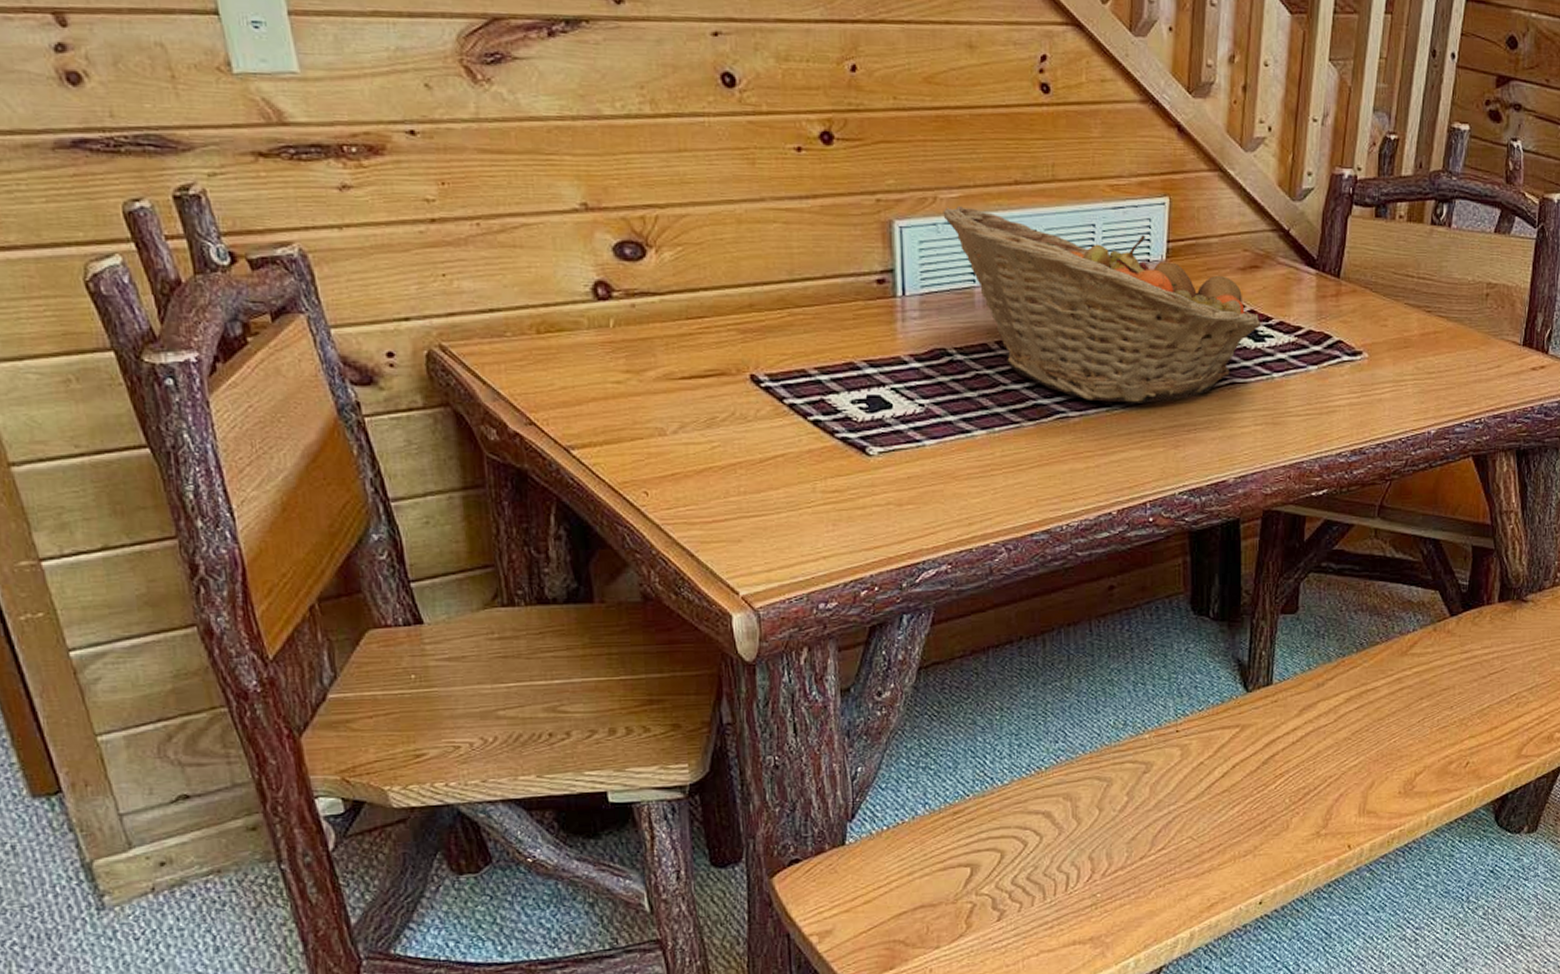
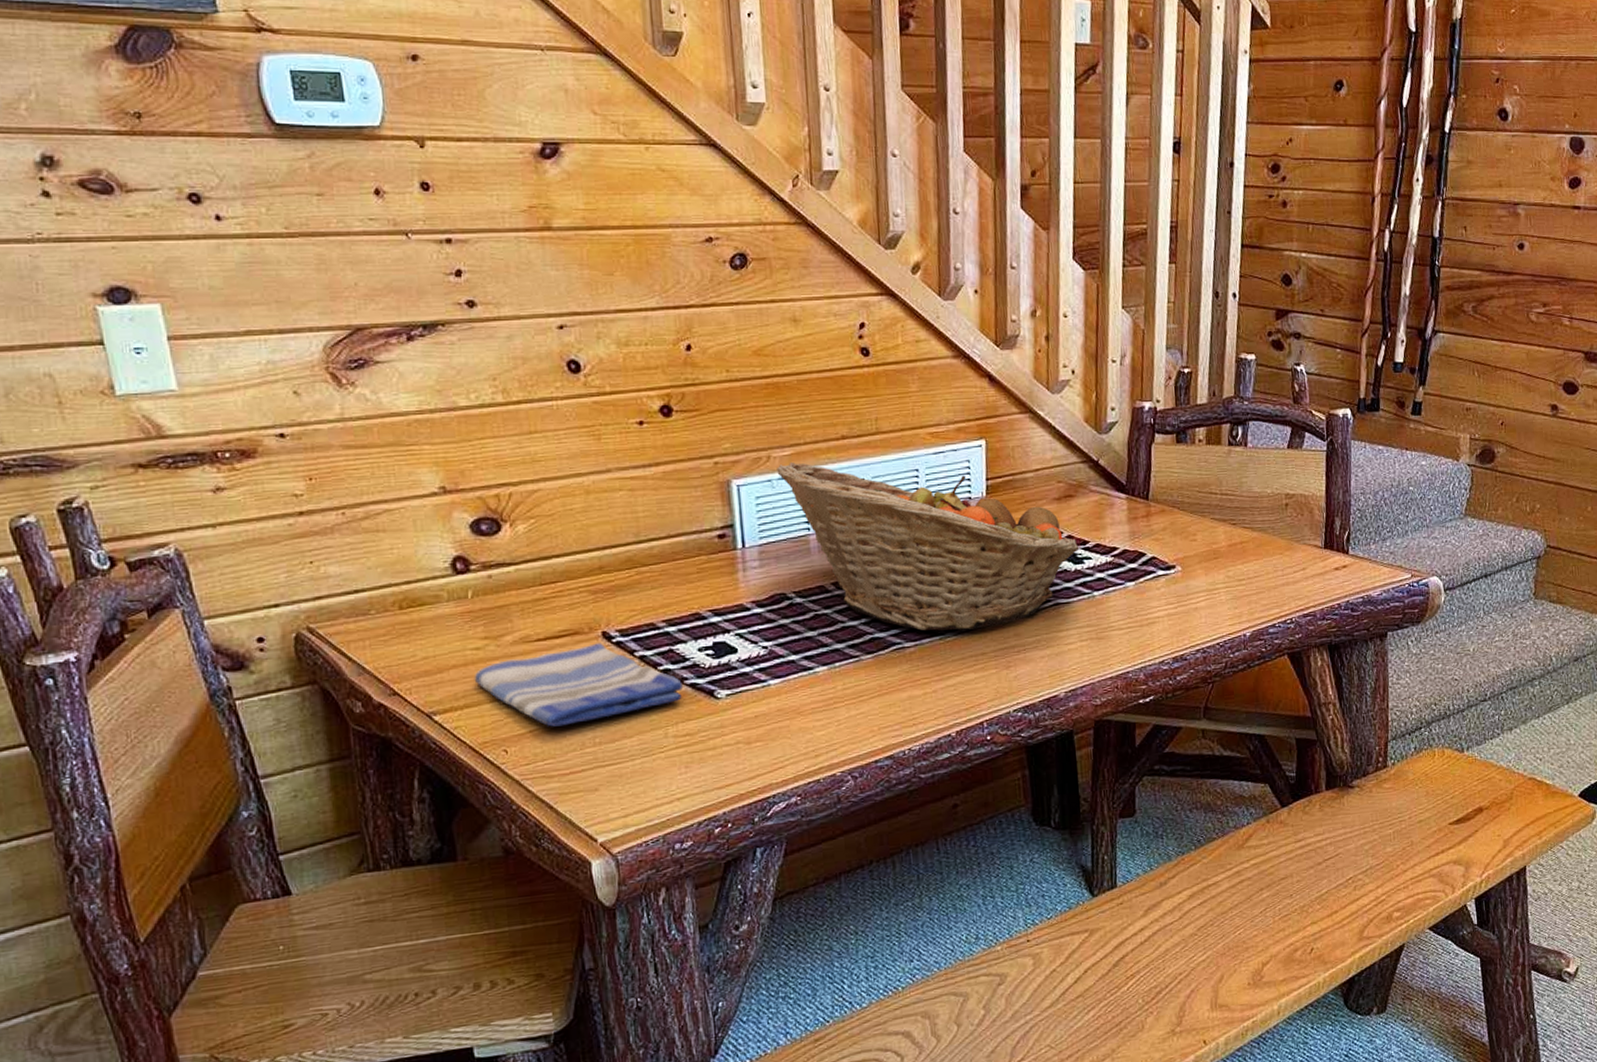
dish towel: none [614,386,833,472] -> present [474,643,683,727]

